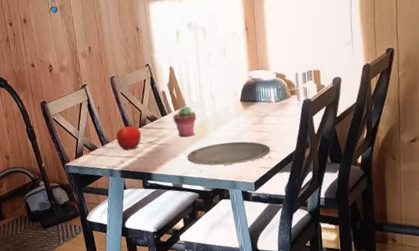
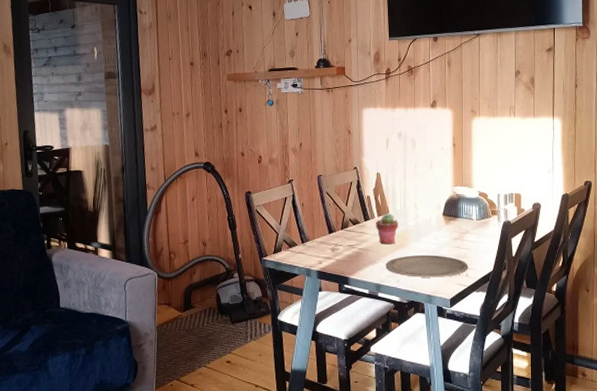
fruit: present [116,124,142,151] -> none [317,225,343,251]

